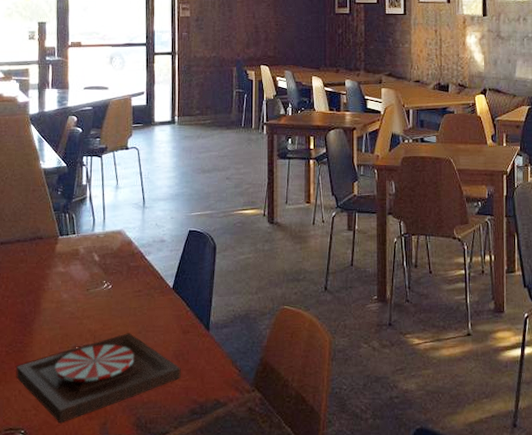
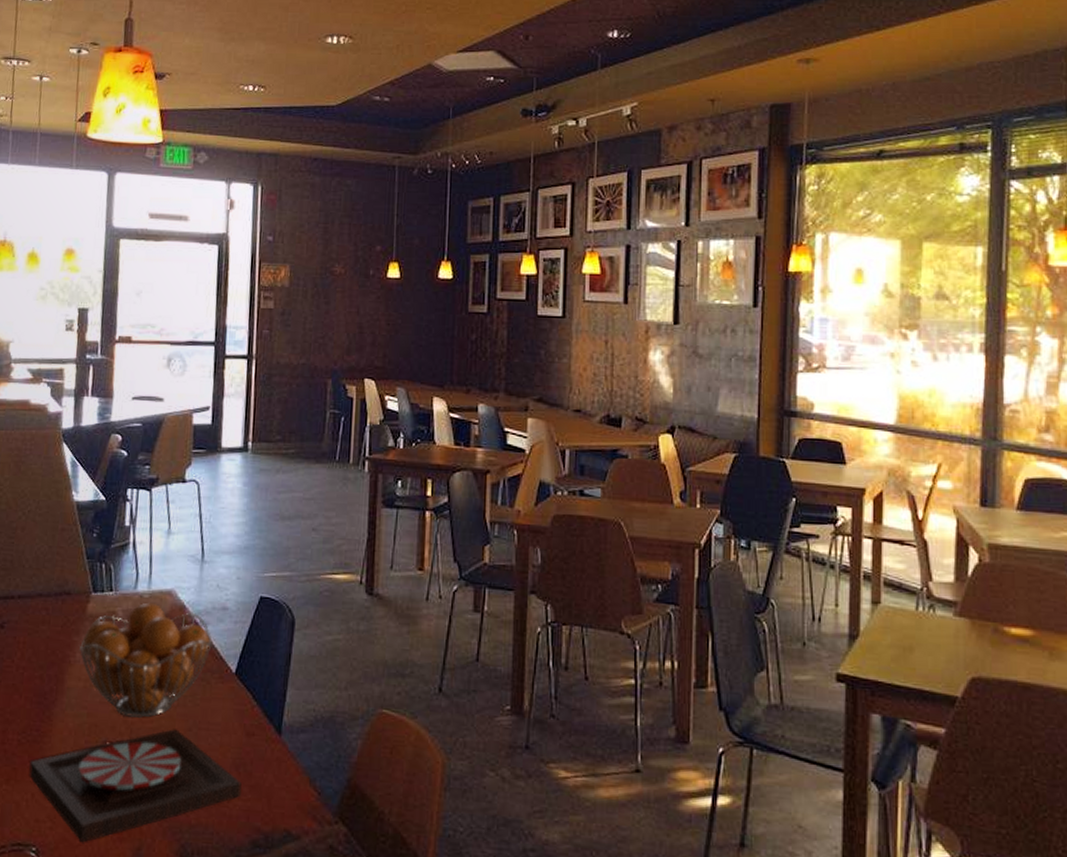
fruit basket: none [51,240,154,327] -> present [80,602,212,718]

